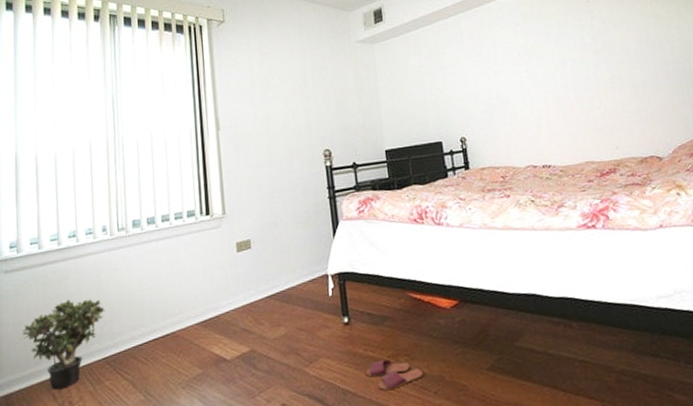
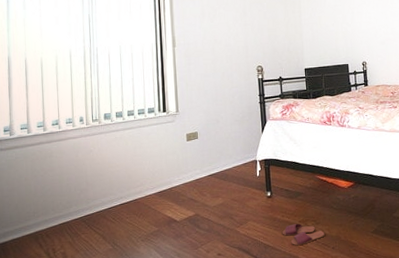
potted plant: present [20,299,105,390] -> none [13,172,82,240]

